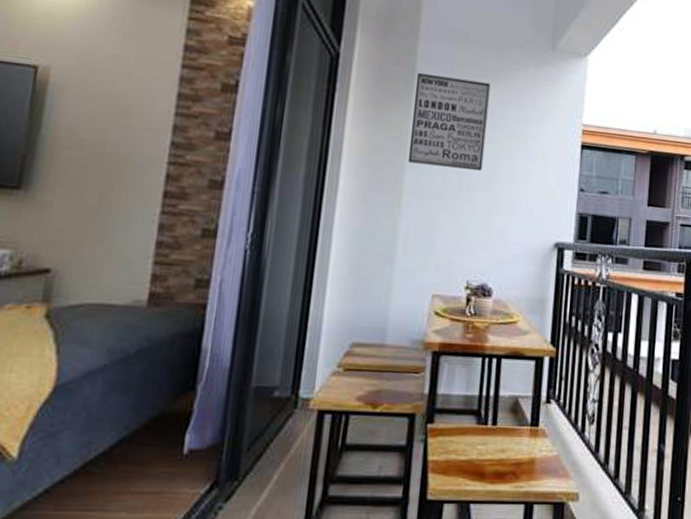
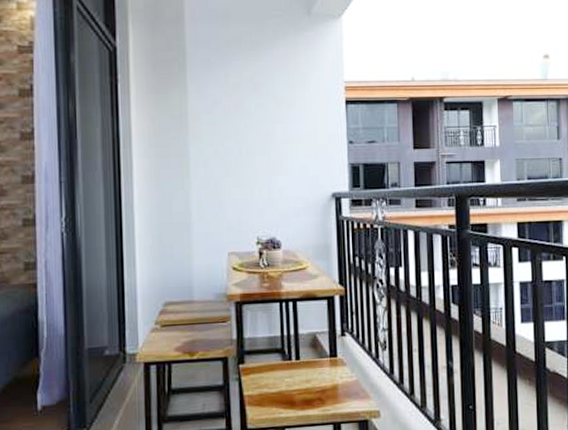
wall art: present [407,73,491,172] -> none [187,55,258,138]

